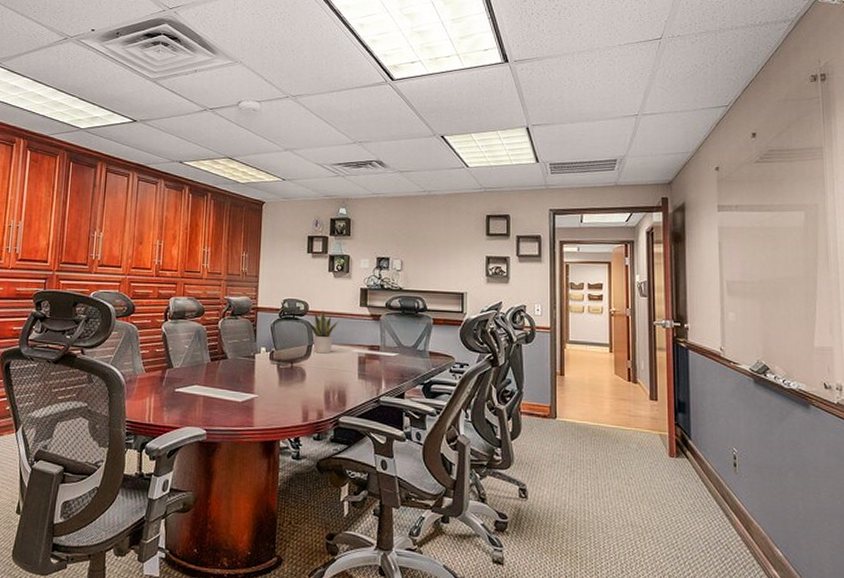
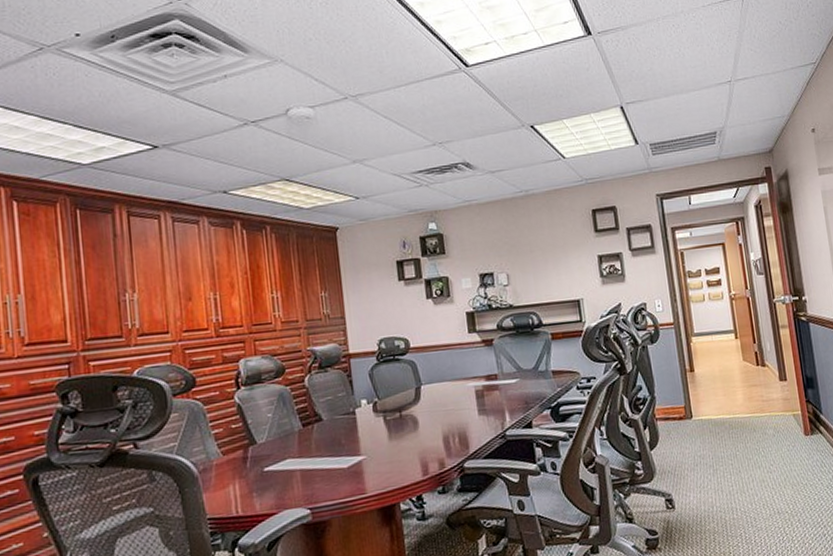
potted plant: present [308,309,338,354] -> none [412,343,447,395]

